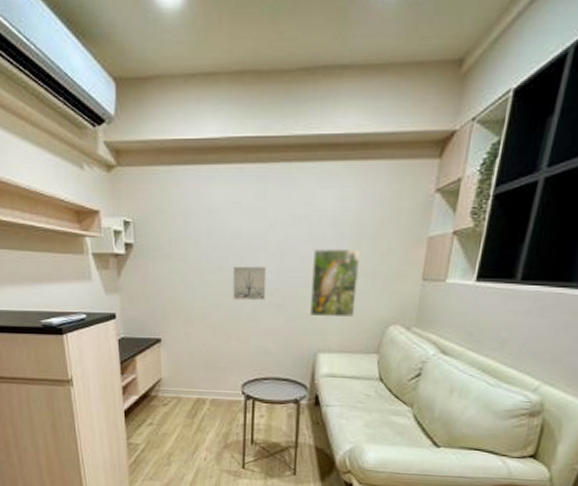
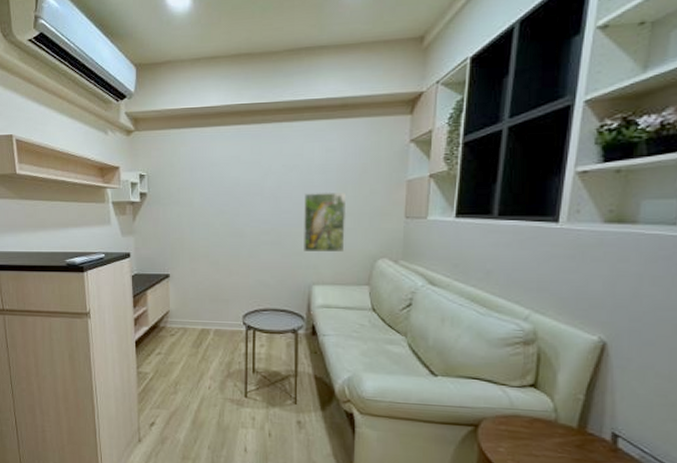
wall art: present [233,266,267,301] -> none [233,209,263,239]

